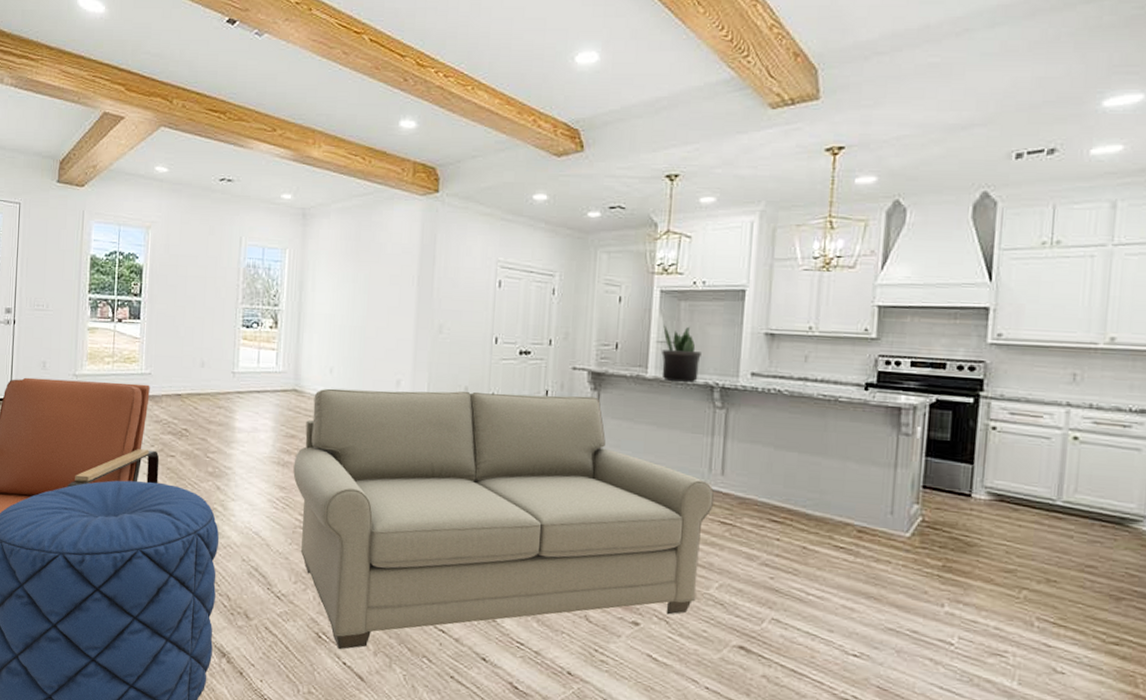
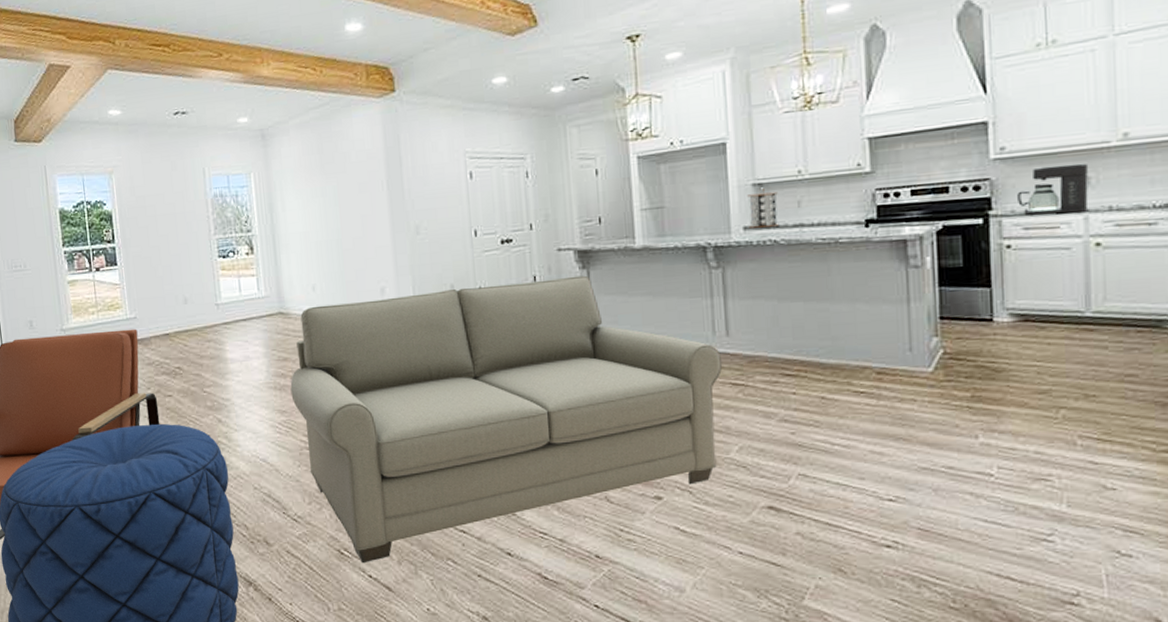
planter: present [661,325,701,383] -> none [645,189,689,248]
spice rack: none [755,338,787,378] -> present [747,187,779,229]
coffee maker: none [1007,357,1076,407] -> present [1017,163,1089,217]

